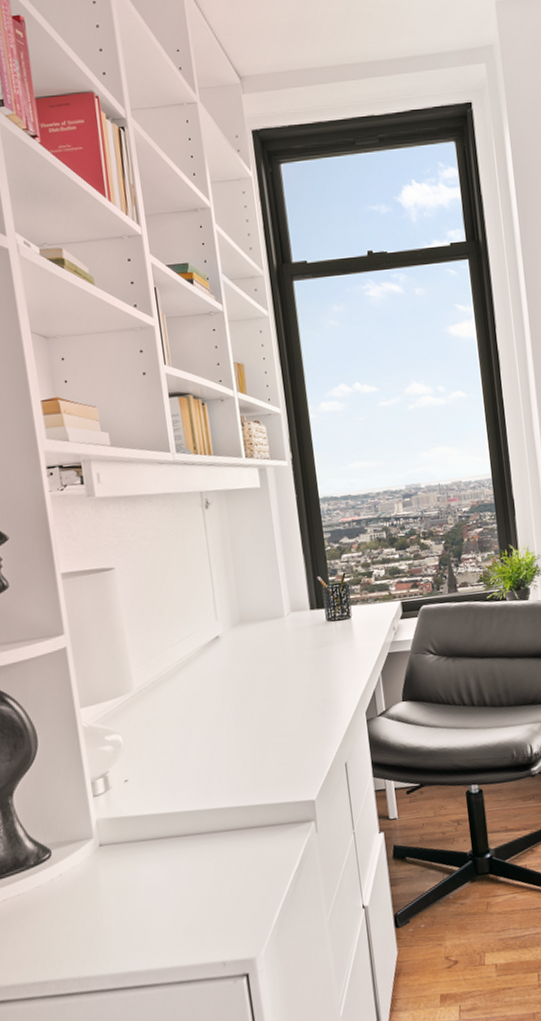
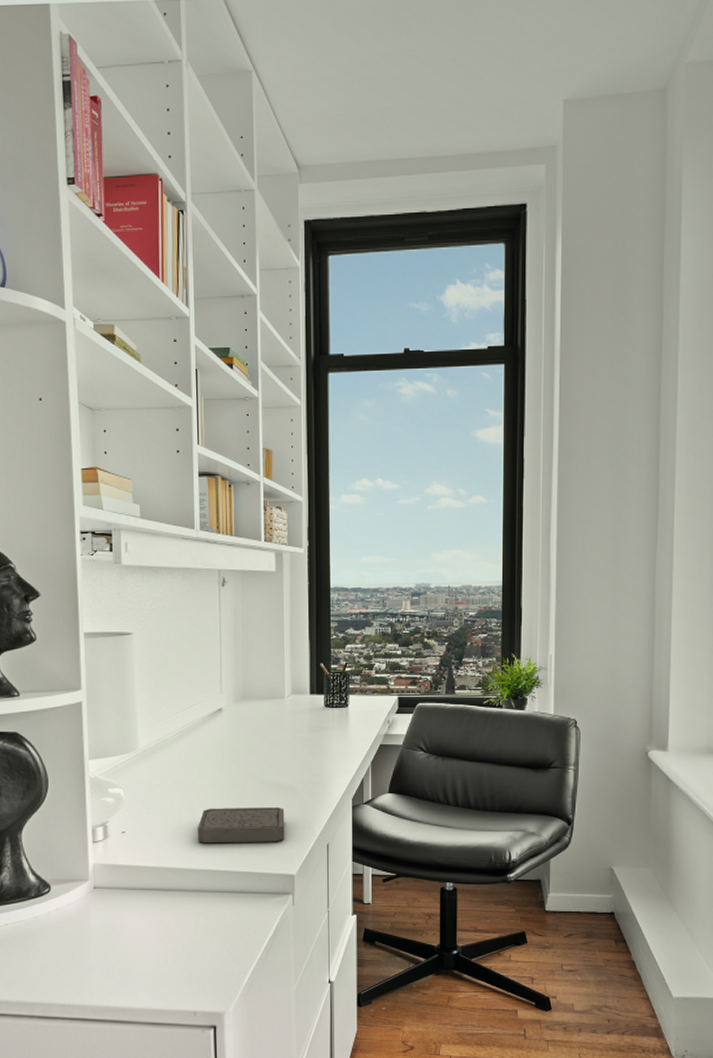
decorative box: none [205,731,301,781] -> present [197,807,285,844]

